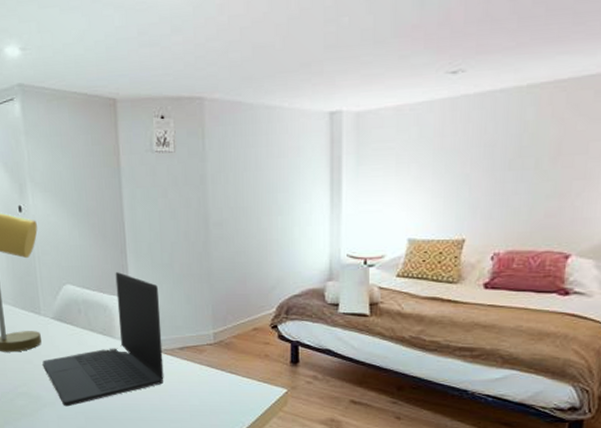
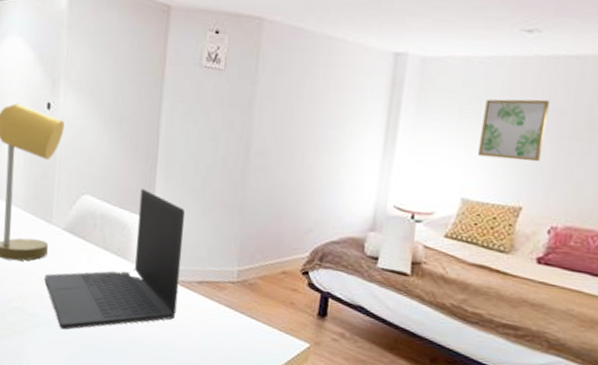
wall art: none [419,135,481,198] -> present [478,99,550,162]

